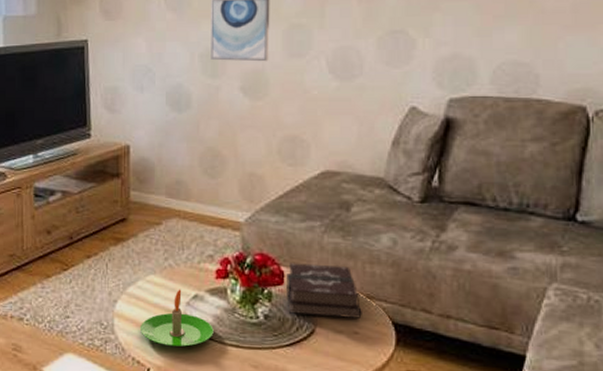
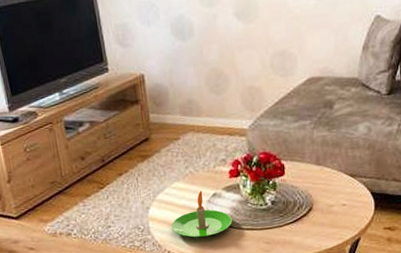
hardback book: present [287,263,362,318] -> none [286,153,348,197]

